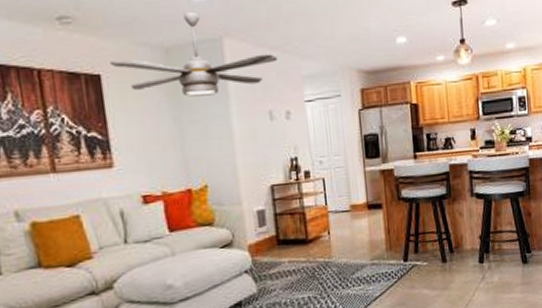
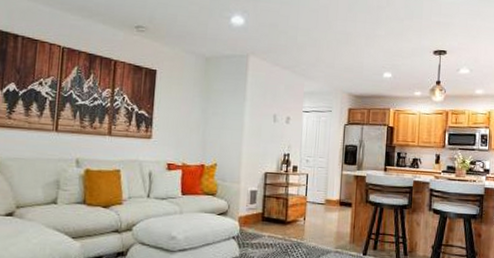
ceiling fan: present [110,13,278,97] -> none [165,34,288,97]

